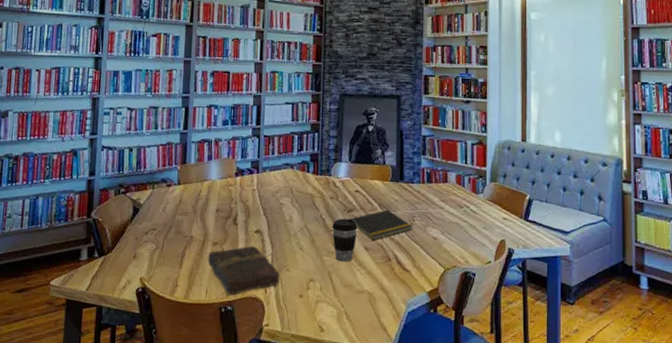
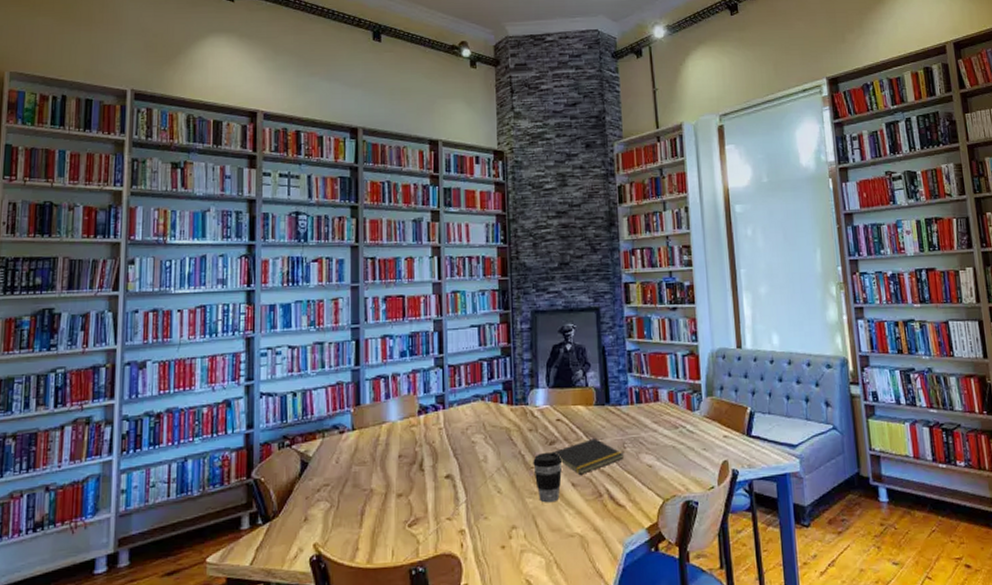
book: present [207,245,280,295] -> none [391,493,477,555]

